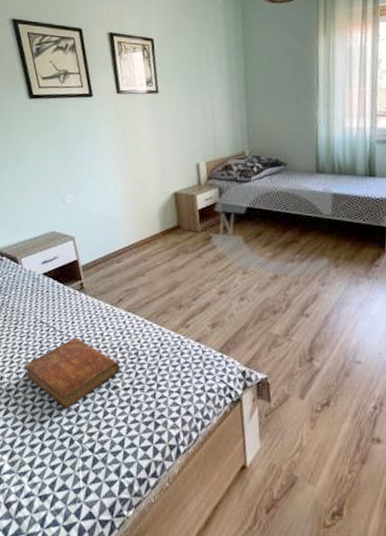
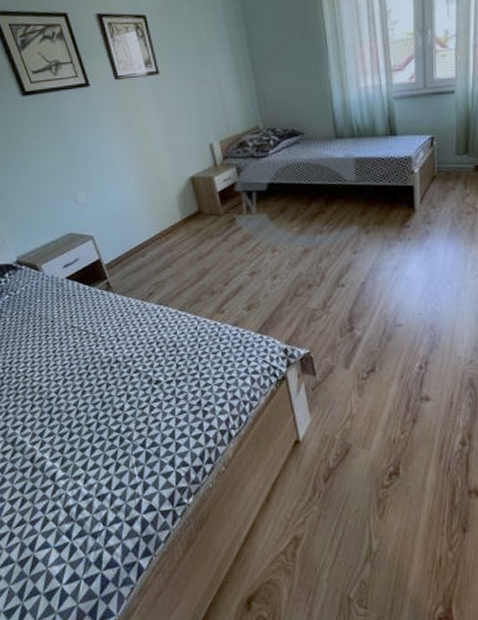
bible: present [23,337,120,409] -> none [61,337,160,409]

